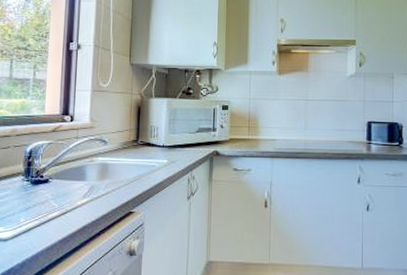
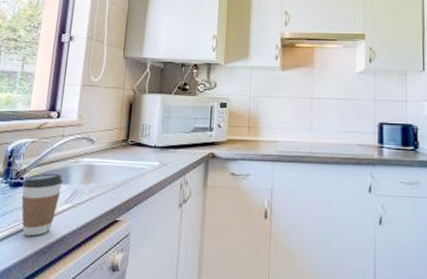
coffee cup: none [42,171,81,227] -> present [21,173,64,236]

